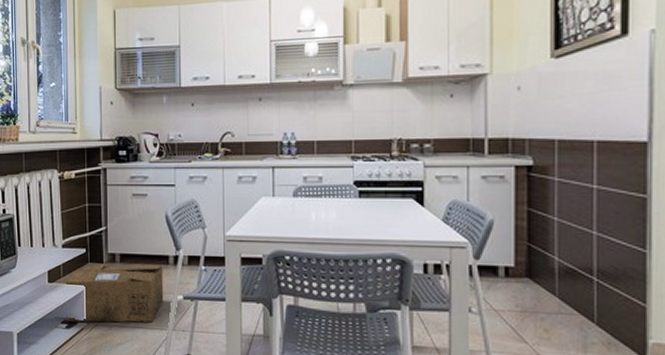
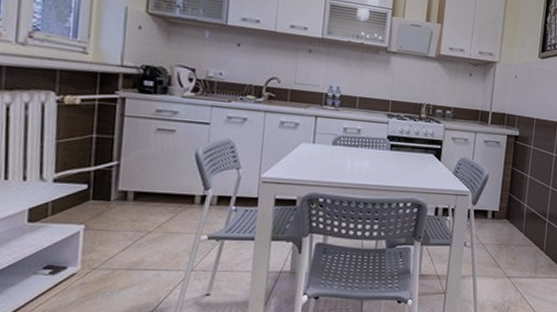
cardboard box: present [66,263,164,323] -> none [51,201,187,267]

